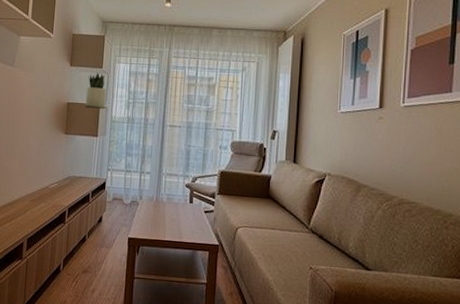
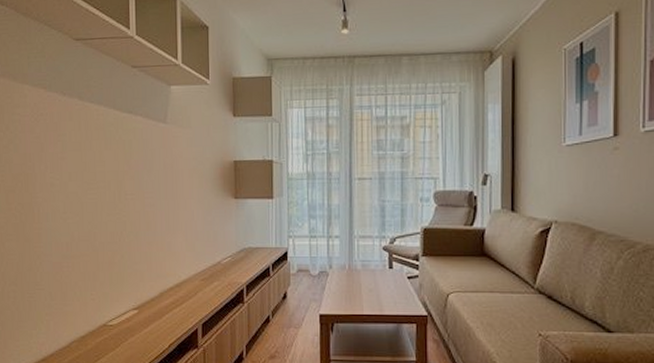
planter: present [83,73,107,110] -> none [253,122,281,166]

